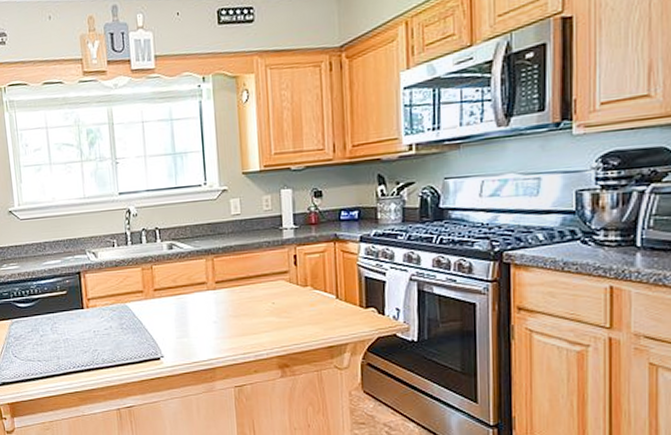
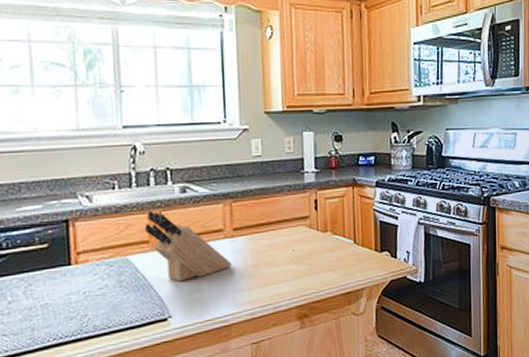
knife block: none [139,265,215,327] -> present [144,211,232,282]

